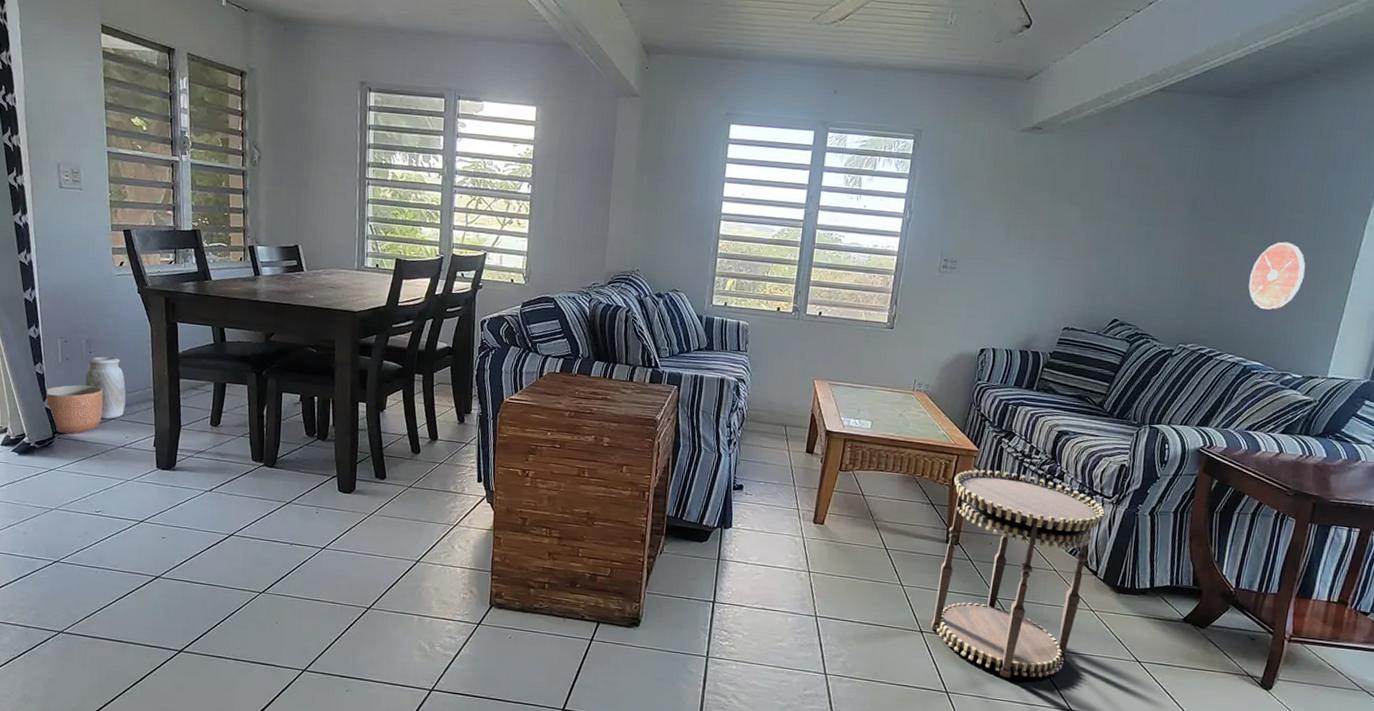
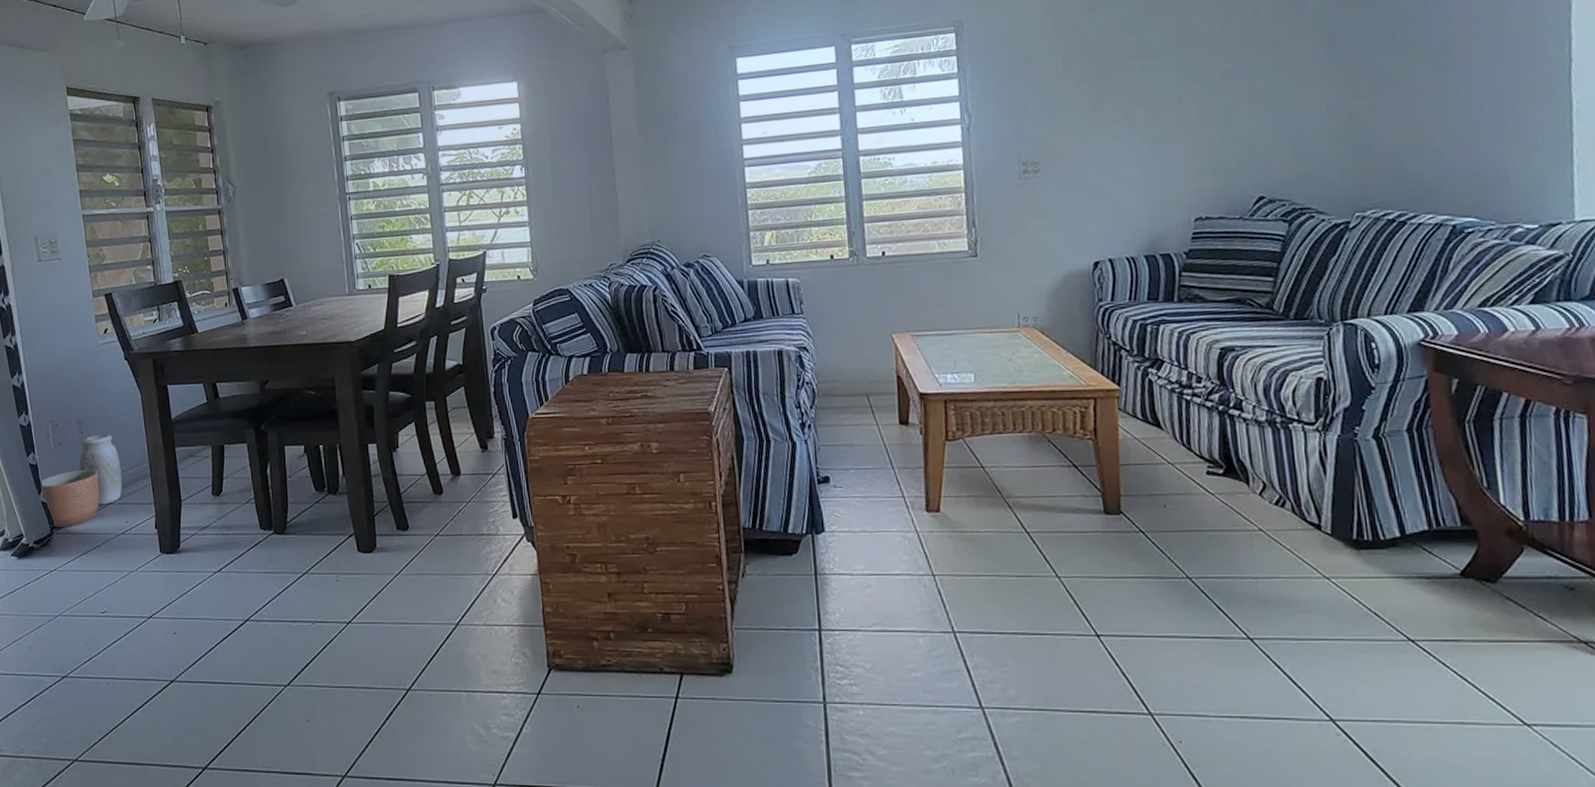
side table: present [930,469,1106,679] -> none [1095,410,1313,686]
round shield: present [1248,241,1306,311] -> none [1428,61,1504,151]

